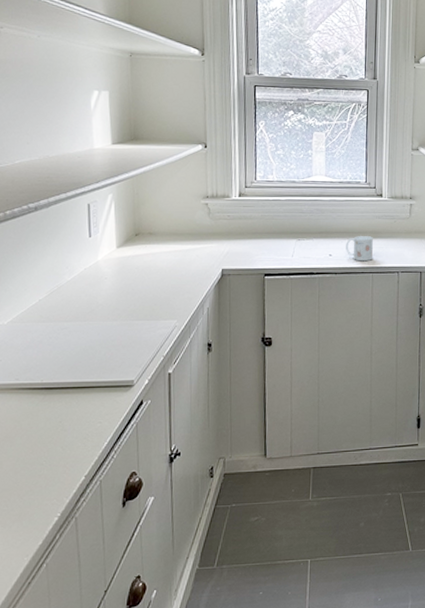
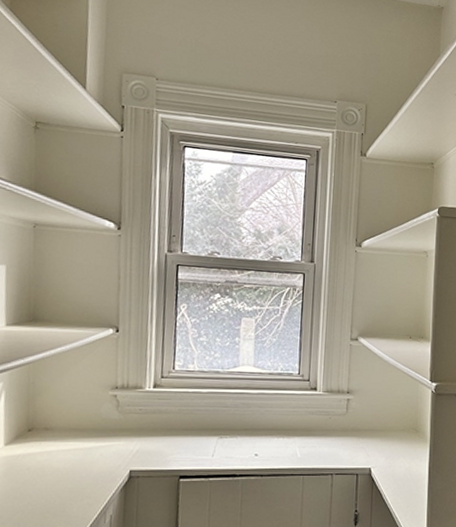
mug: present [346,236,373,261] -> none [274,433,305,461]

